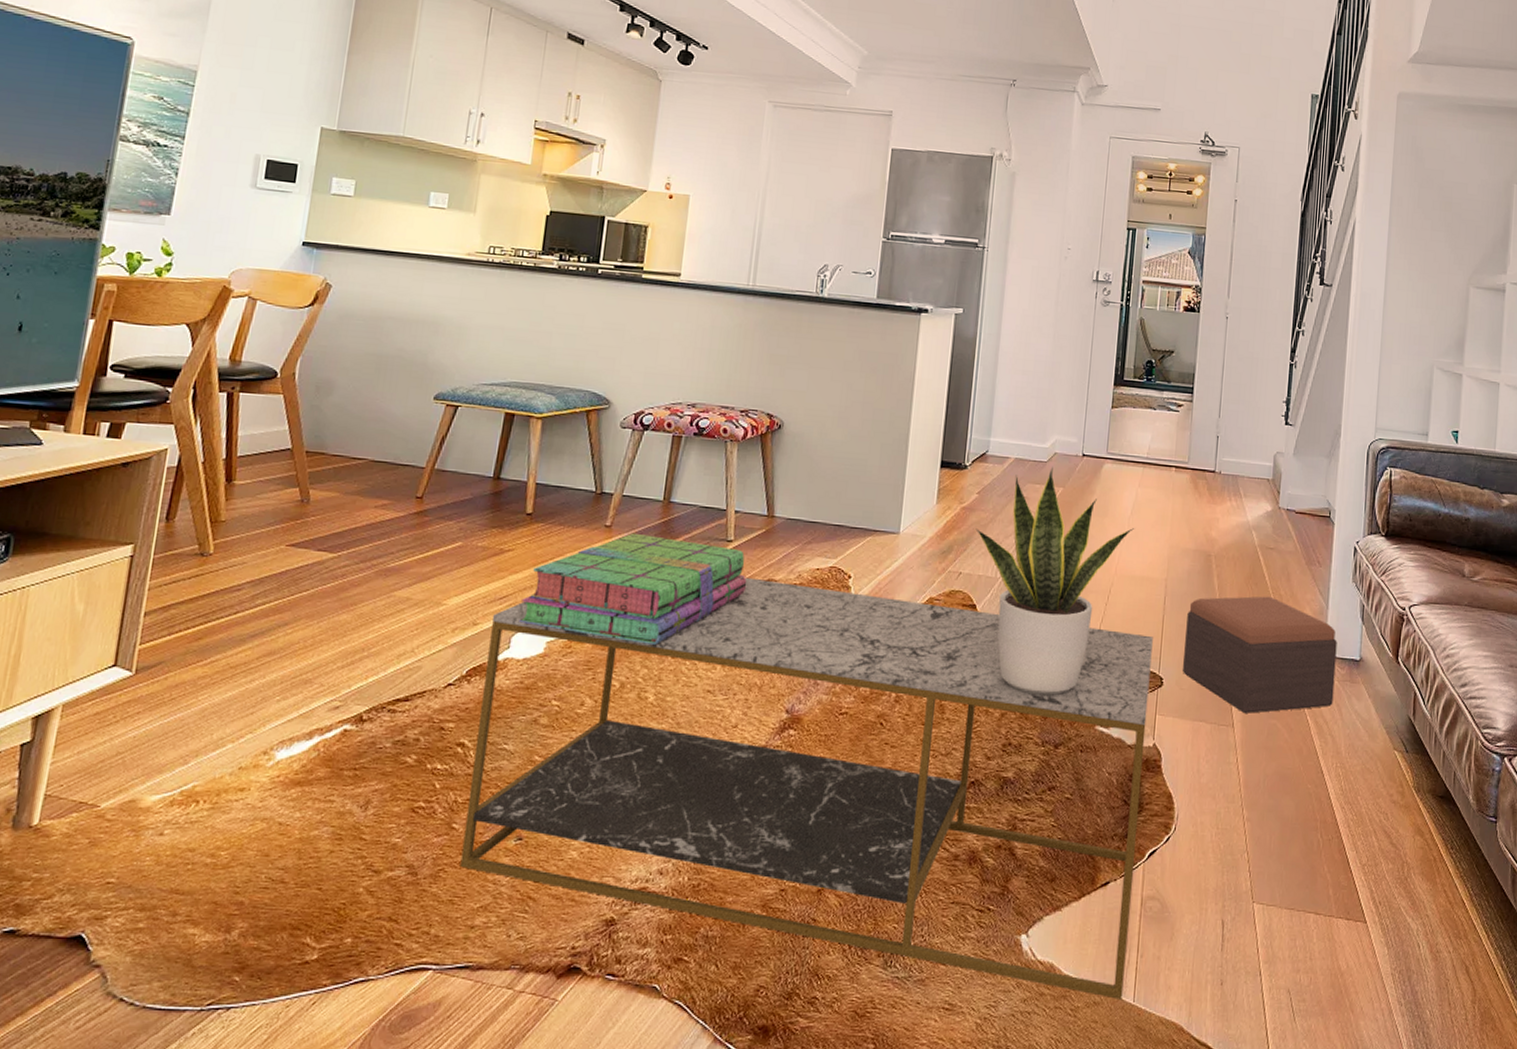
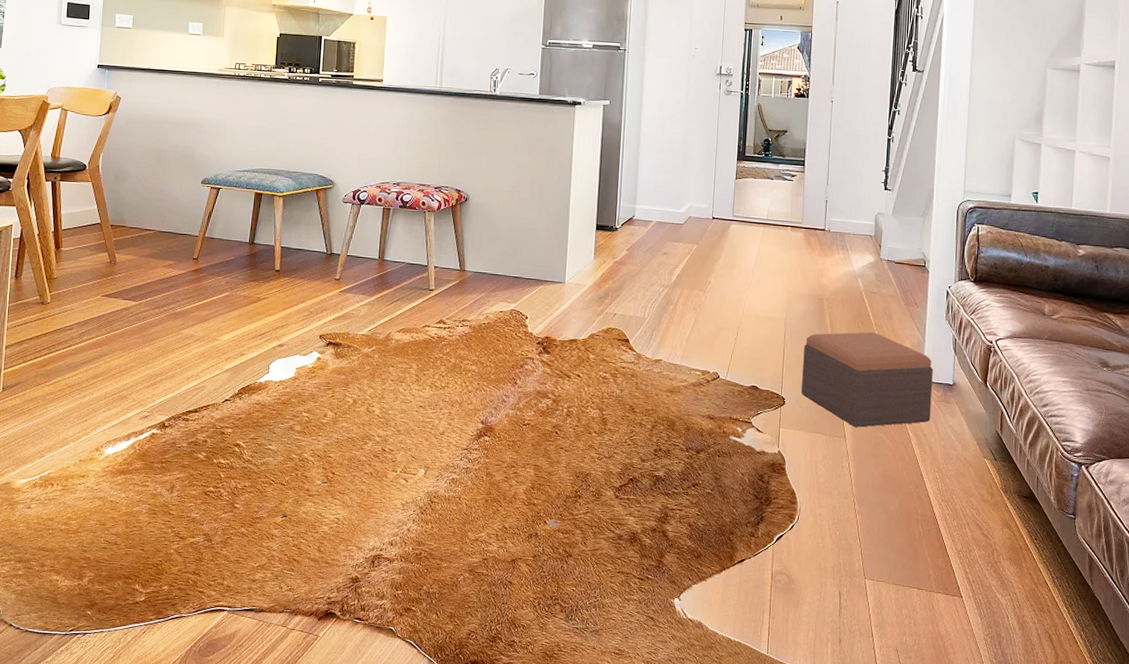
coffee table: present [460,577,1153,999] -> none [242,318,776,651]
stack of books: present [519,533,747,645] -> none [275,284,447,371]
potted plant: present [975,466,1135,696] -> none [626,227,758,412]

